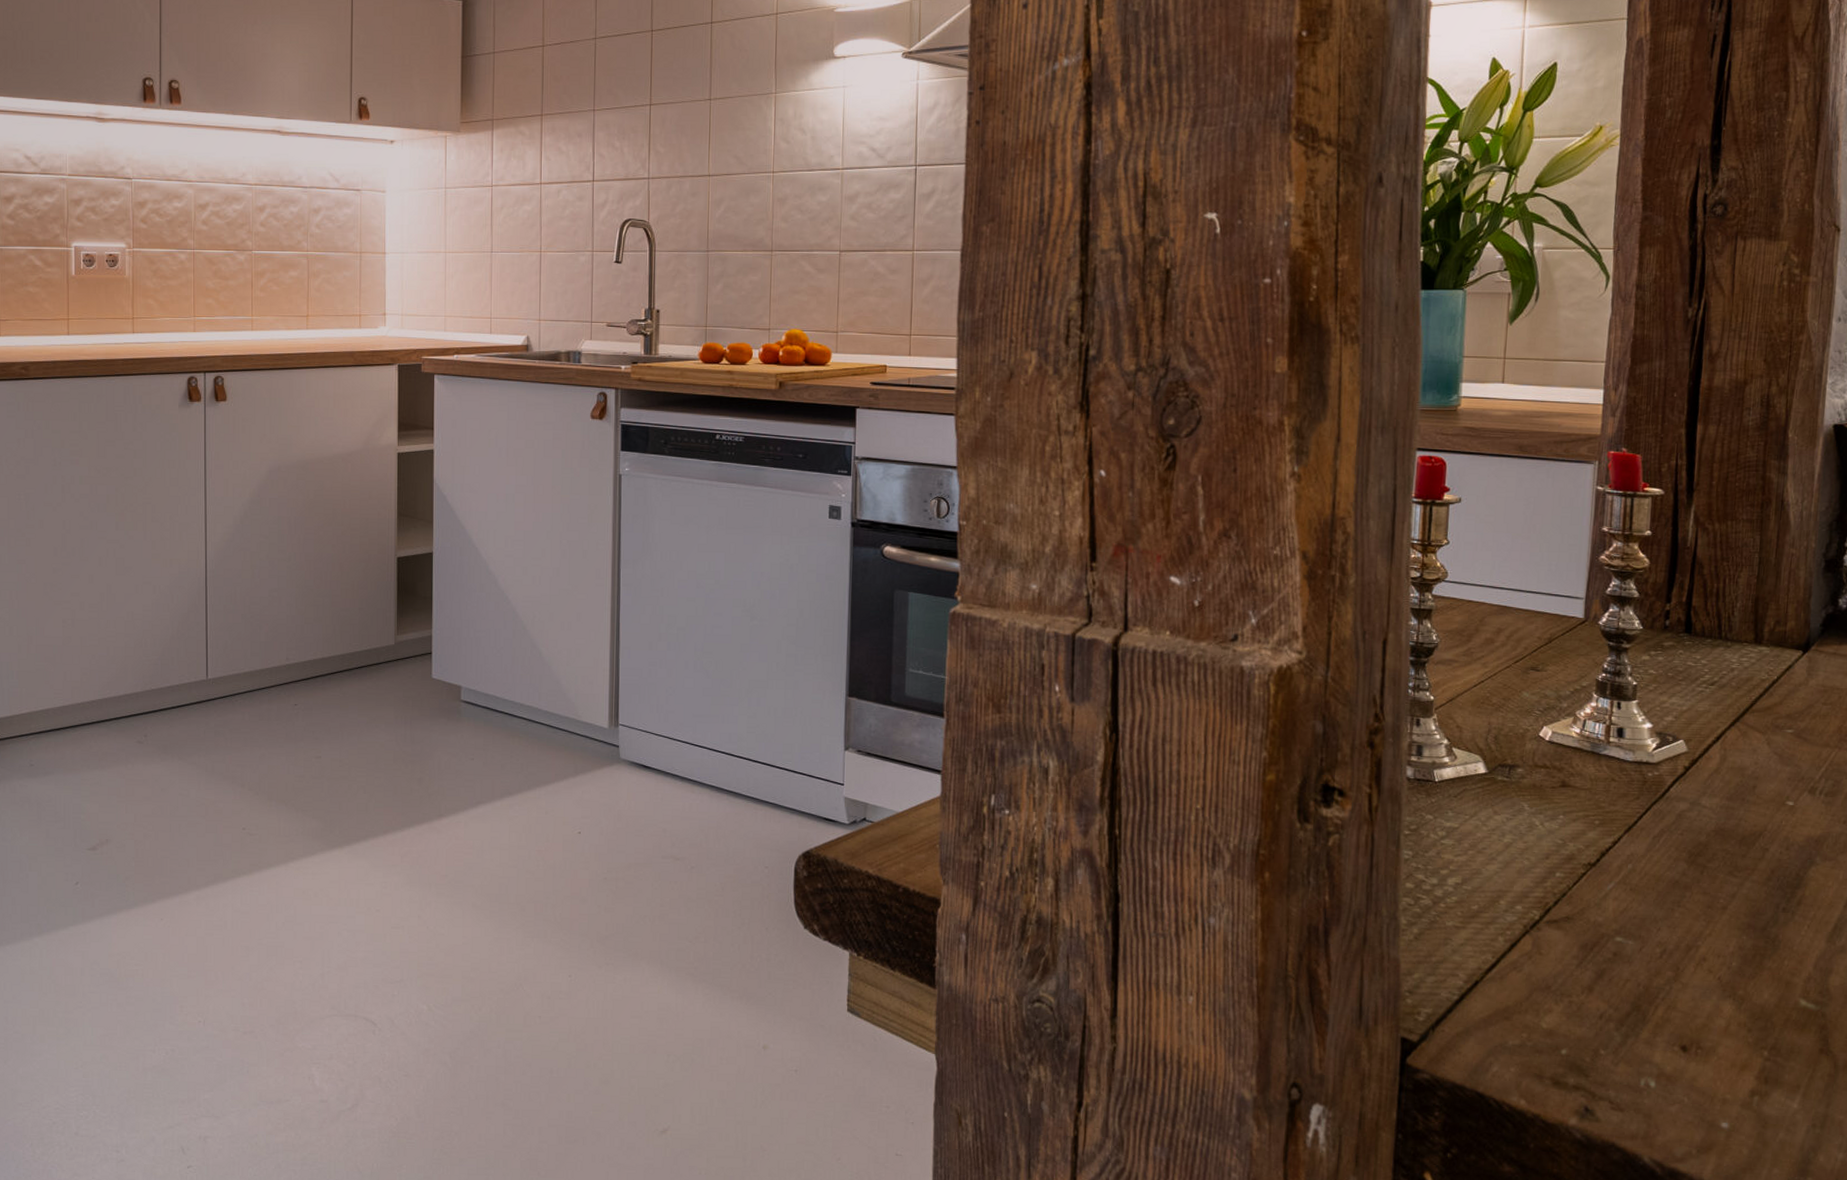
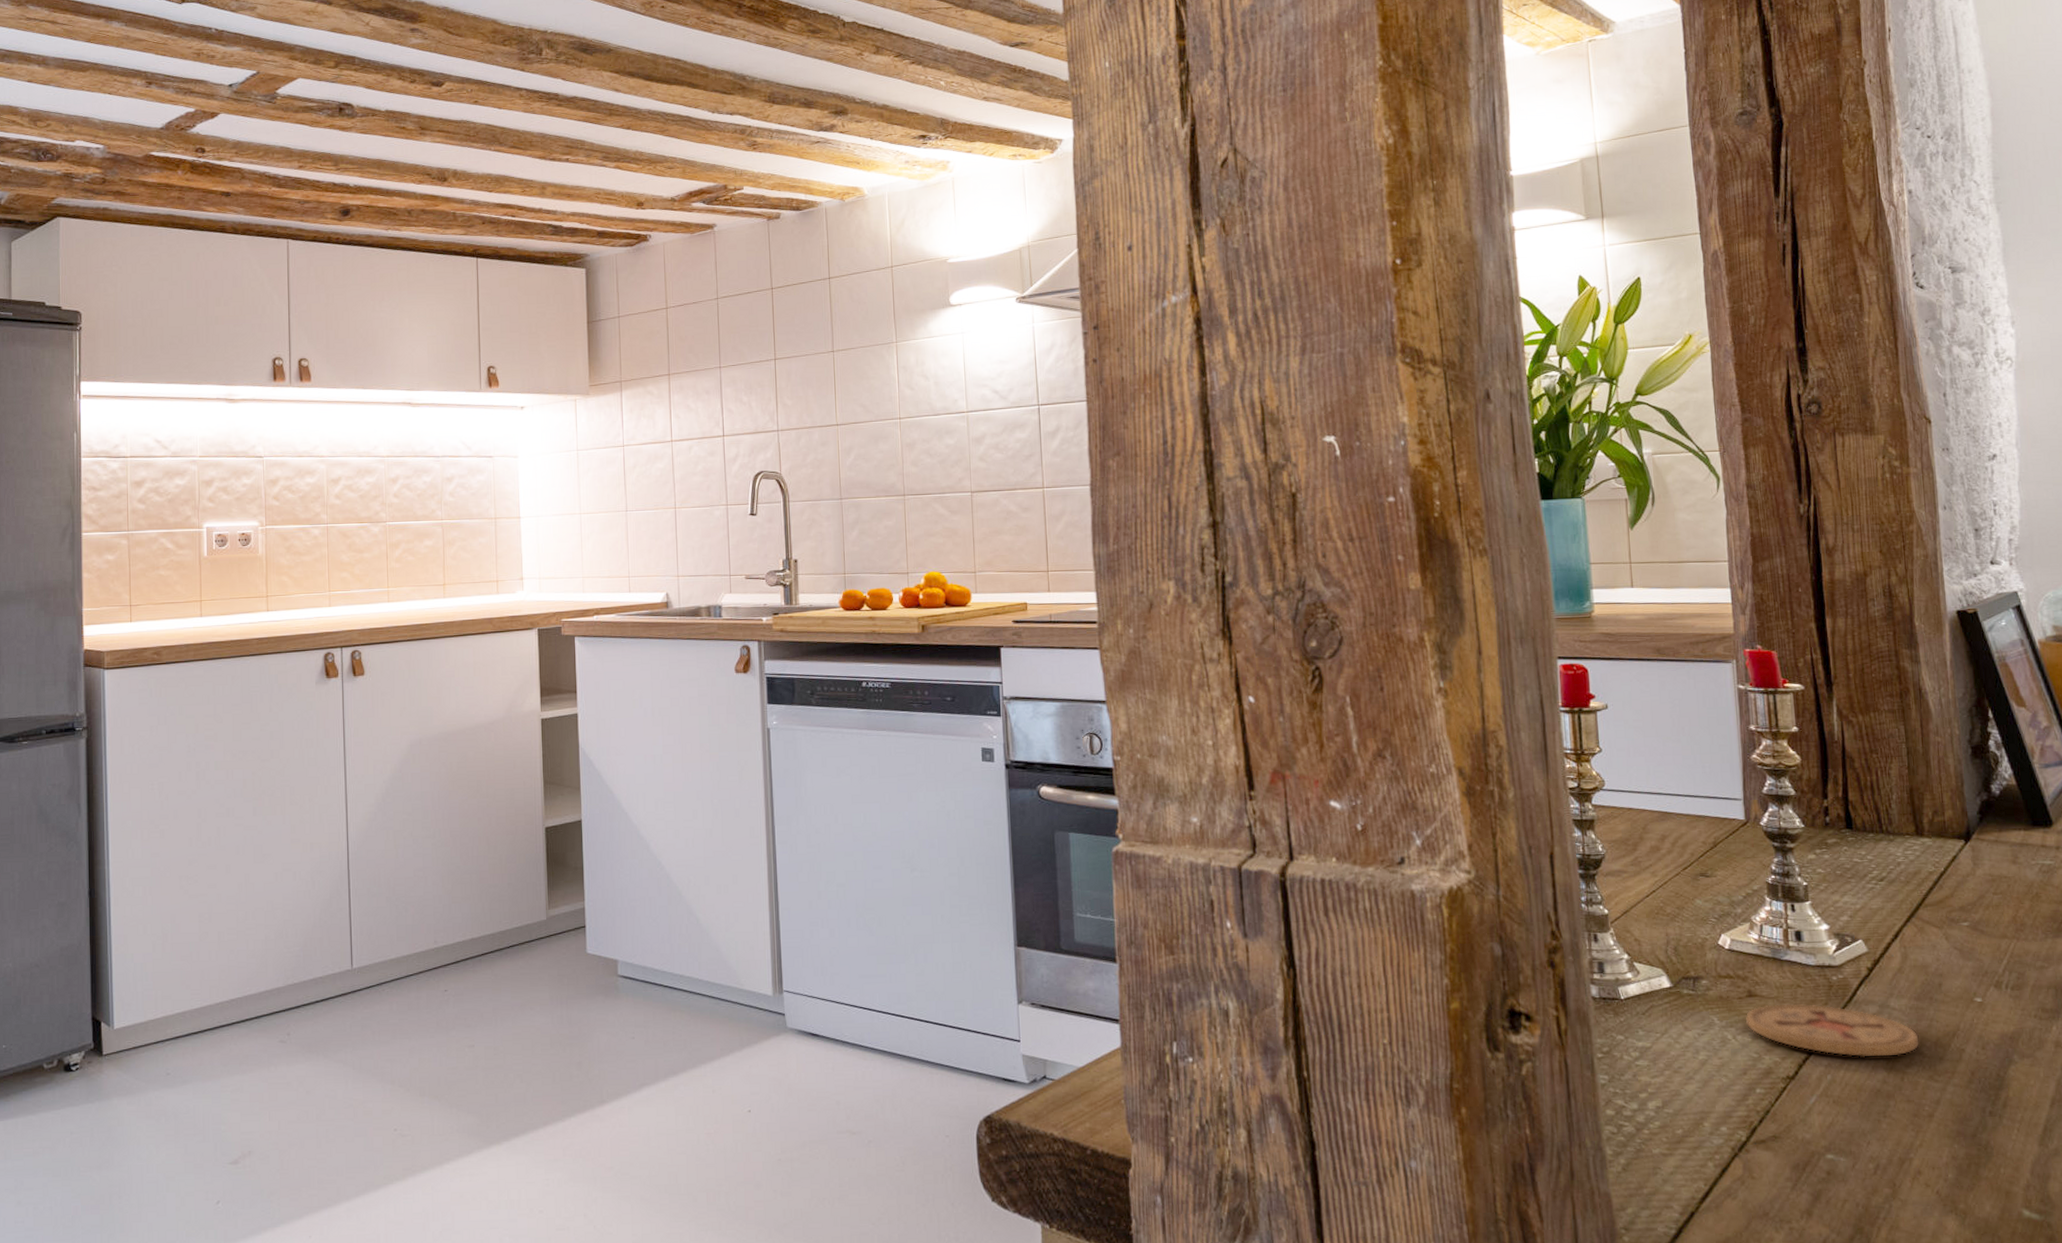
coaster: none [1556,795,1725,851] -> present [1746,1003,1920,1057]

